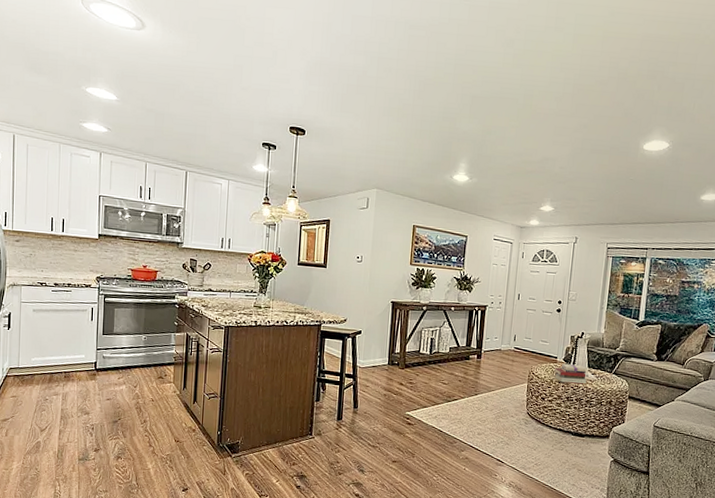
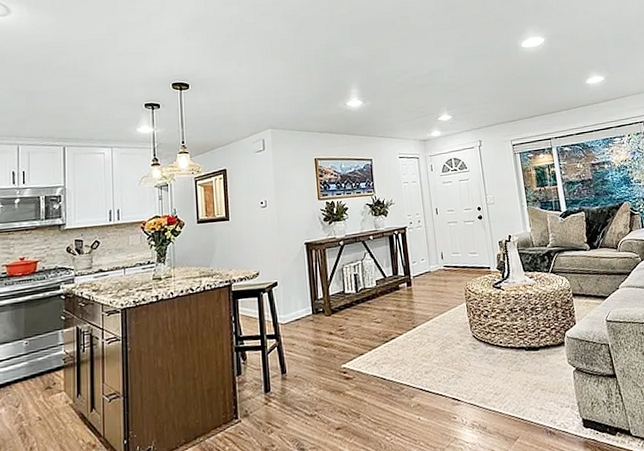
books: present [553,363,587,384] -> none [489,270,527,294]

